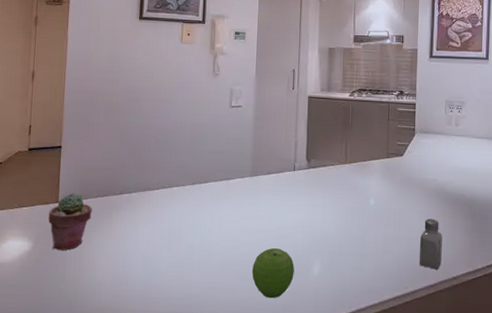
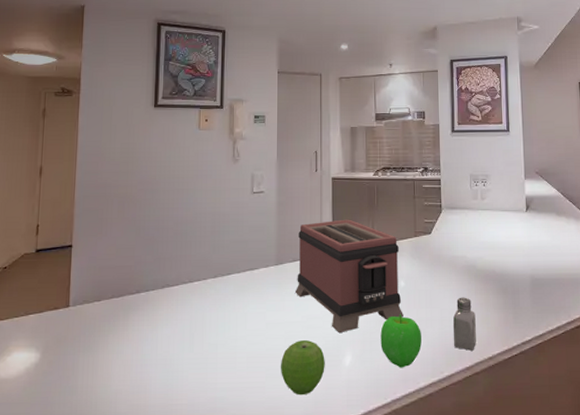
potted succulent: present [48,193,92,250] -> none [58,295,106,359]
toaster: none [268,137,372,245] -> present [294,219,403,334]
apple: none [348,230,388,281] -> present [380,314,422,368]

